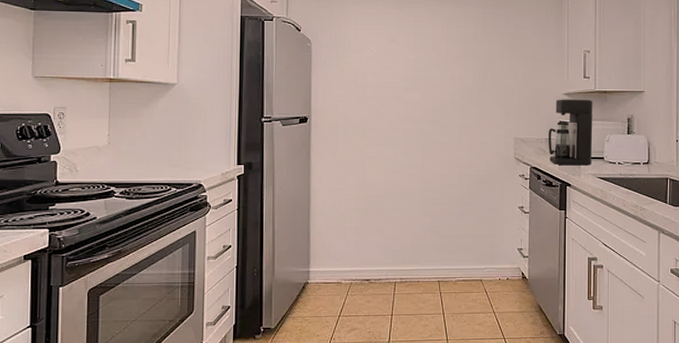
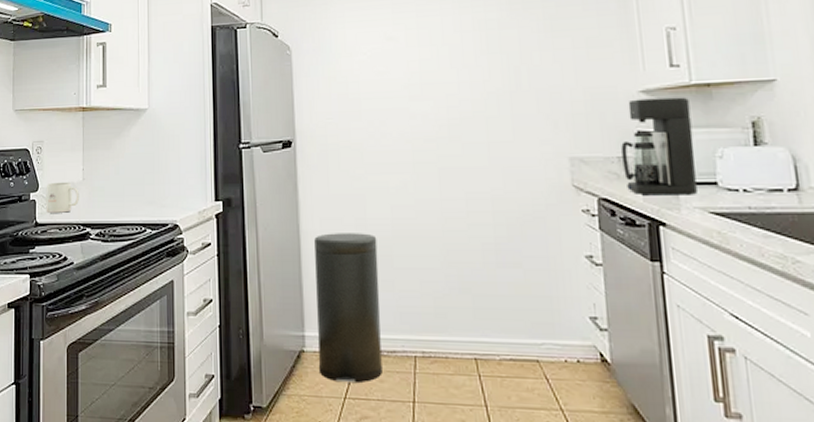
mug: none [68,145,104,173] -> present [46,181,79,213]
pedal bin: none [319,191,372,305] -> present [314,233,382,384]

